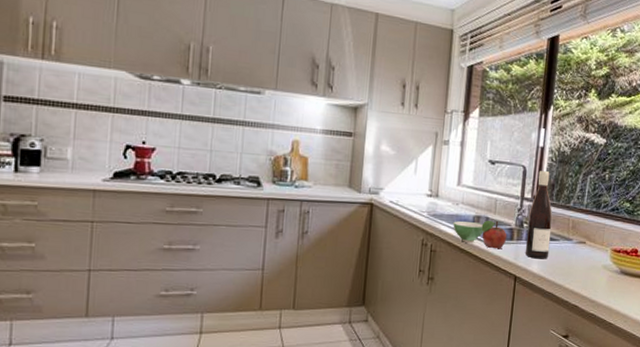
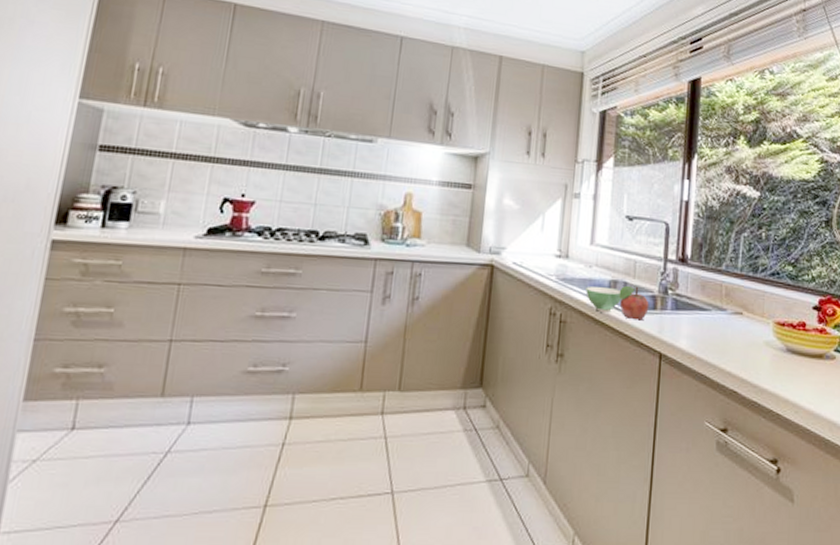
bottle: present [525,171,553,259] -> none [670,228,702,333]

